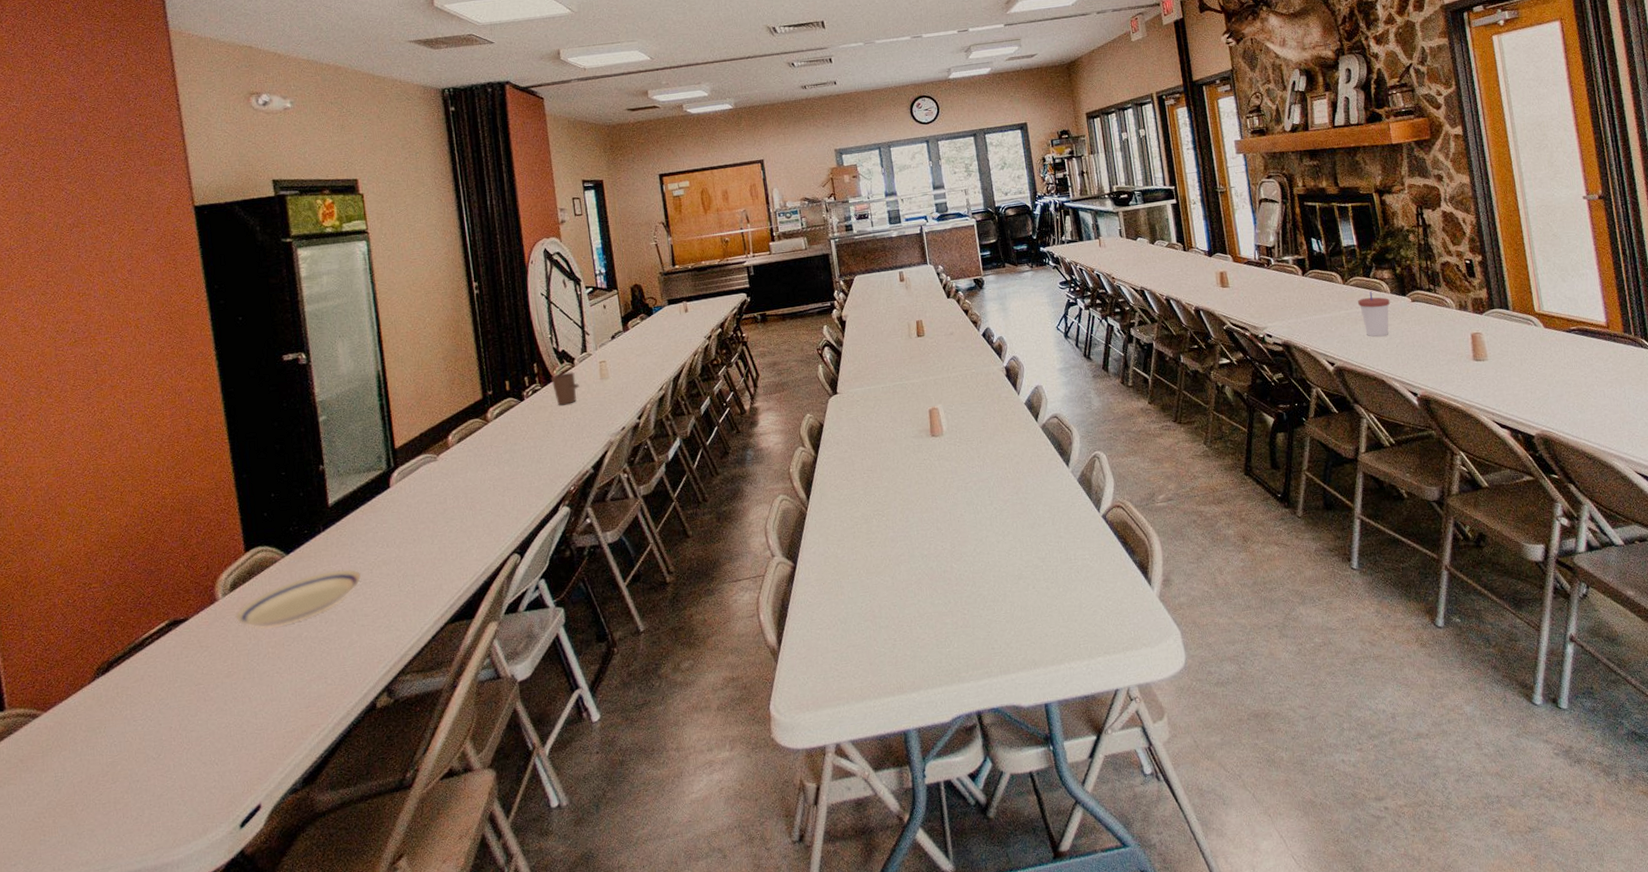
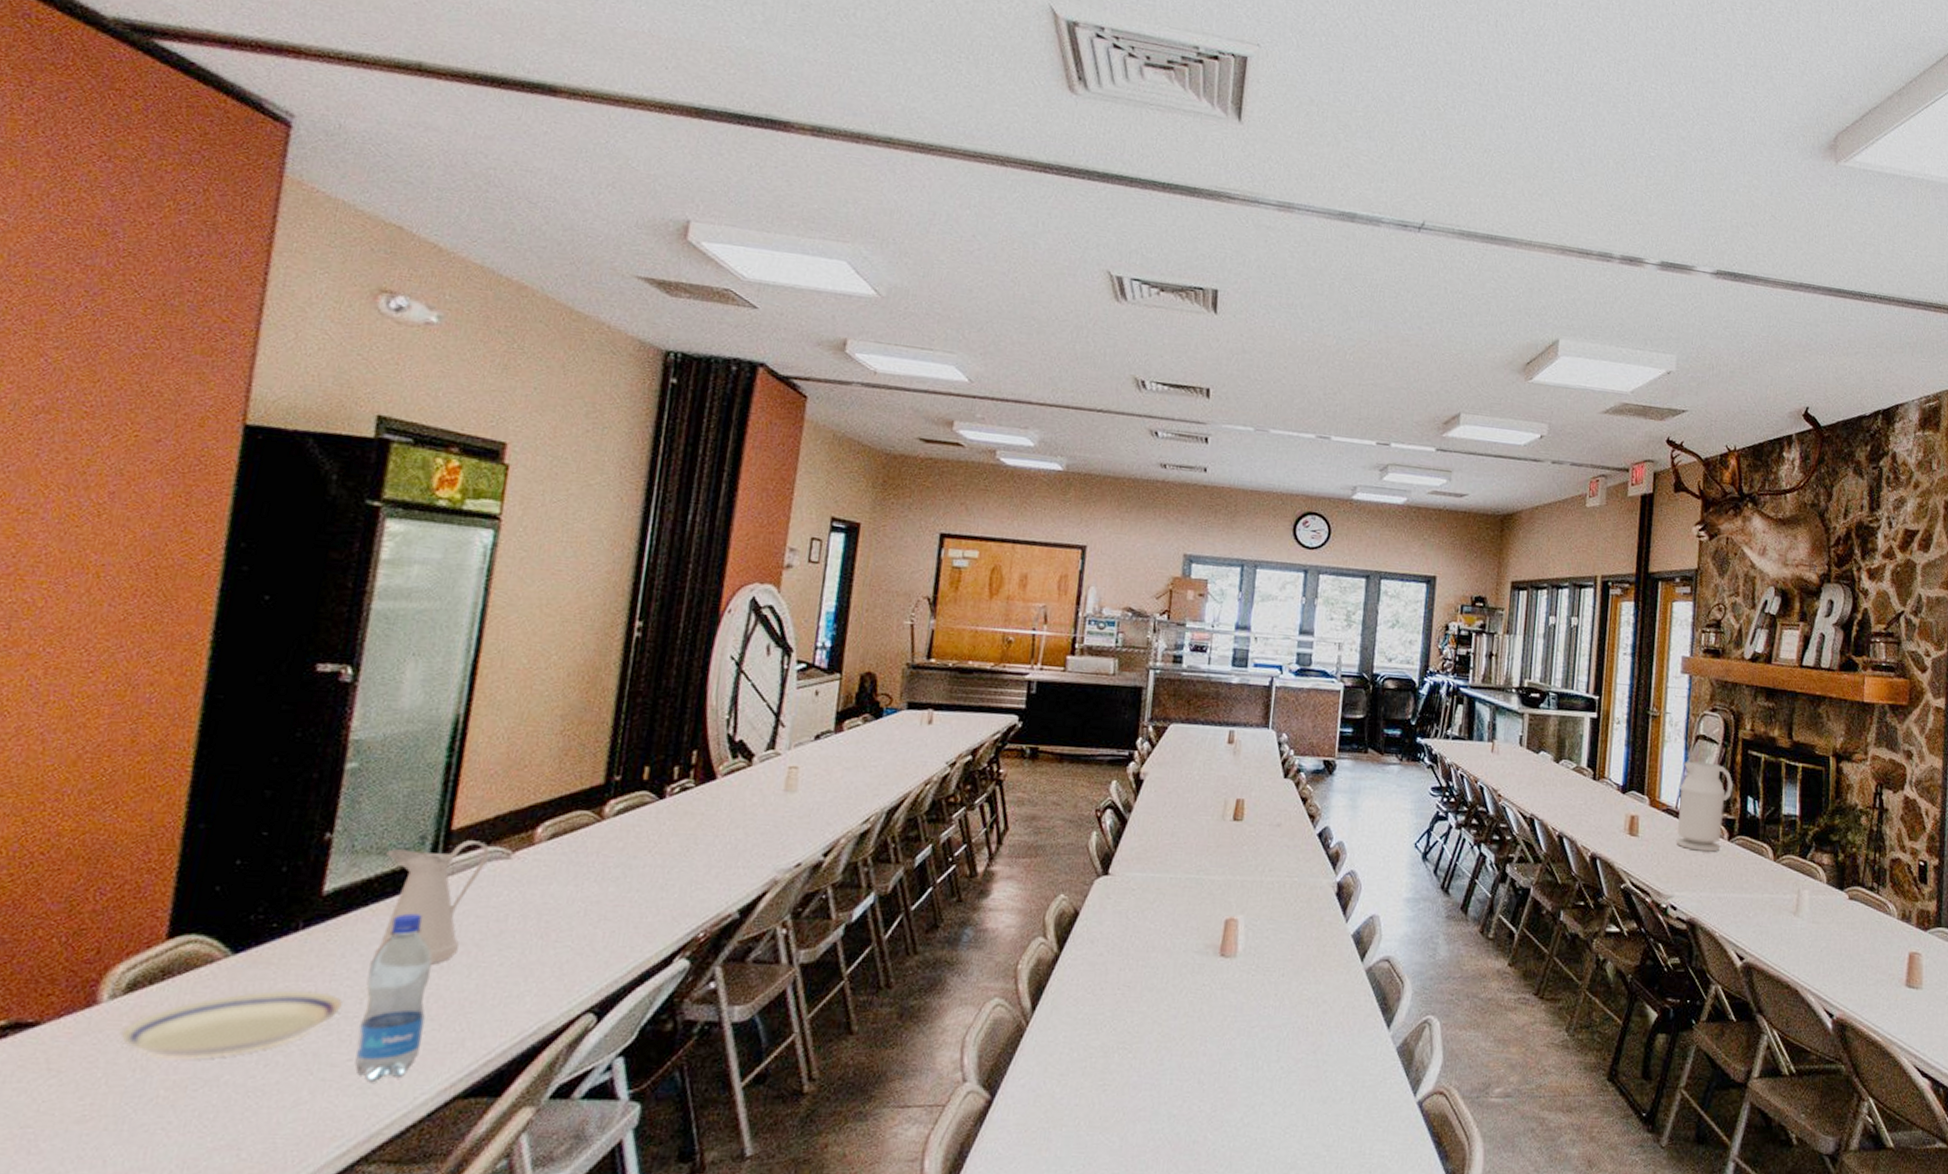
pitcher: none [359,452,424,540] -> present [374,840,490,965]
bottle: none [370,508,417,623] -> present [354,913,433,1083]
cup: present [550,372,580,406] -> none [712,771,751,817]
water jug: none [1253,218,1298,289] -> present [1676,761,1734,852]
cup: present [1358,291,1390,338] -> none [1786,876,1824,936]

